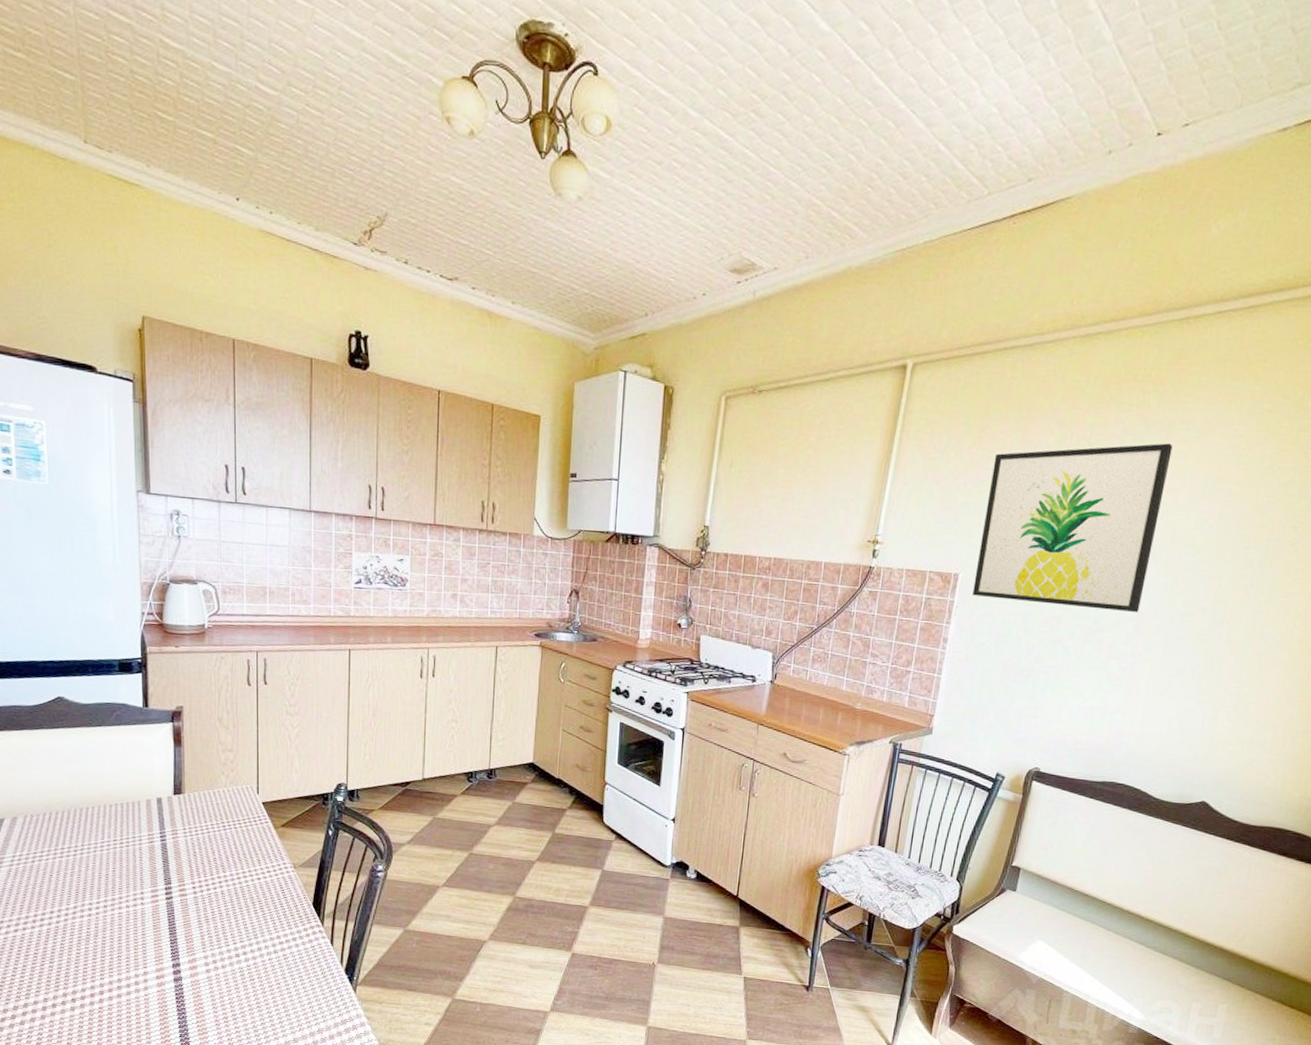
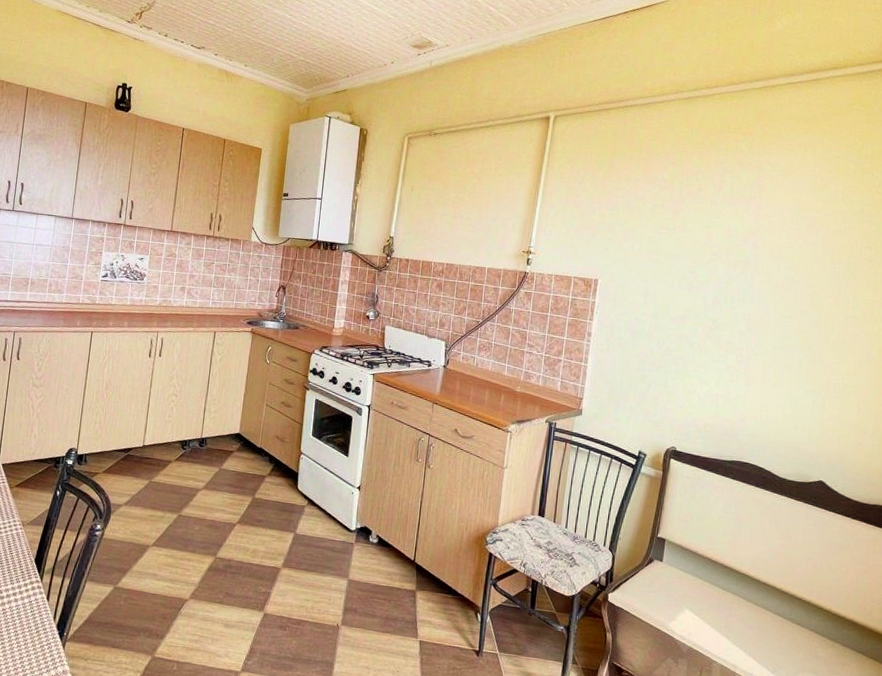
wall art: present [972,443,1173,613] -> none [610,179,764,315]

